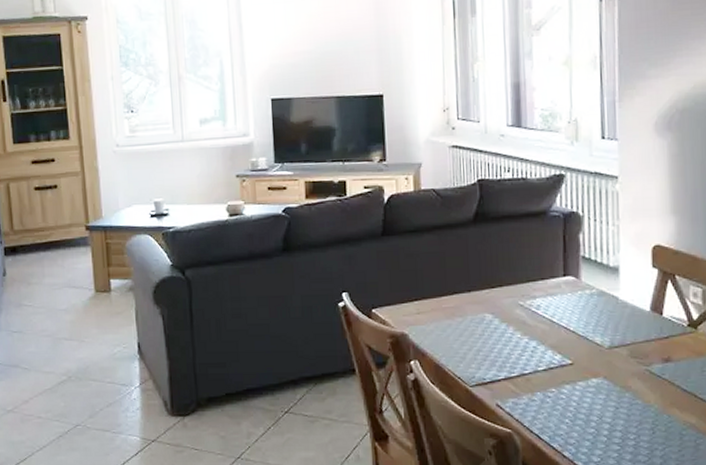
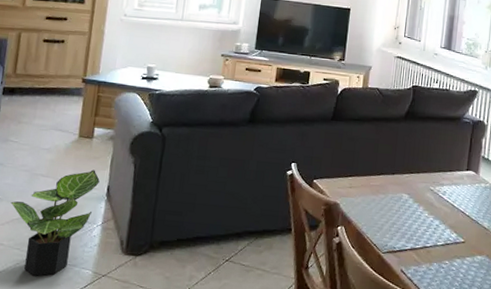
potted plant: none [39,327,128,447] -> present [10,169,100,276]

